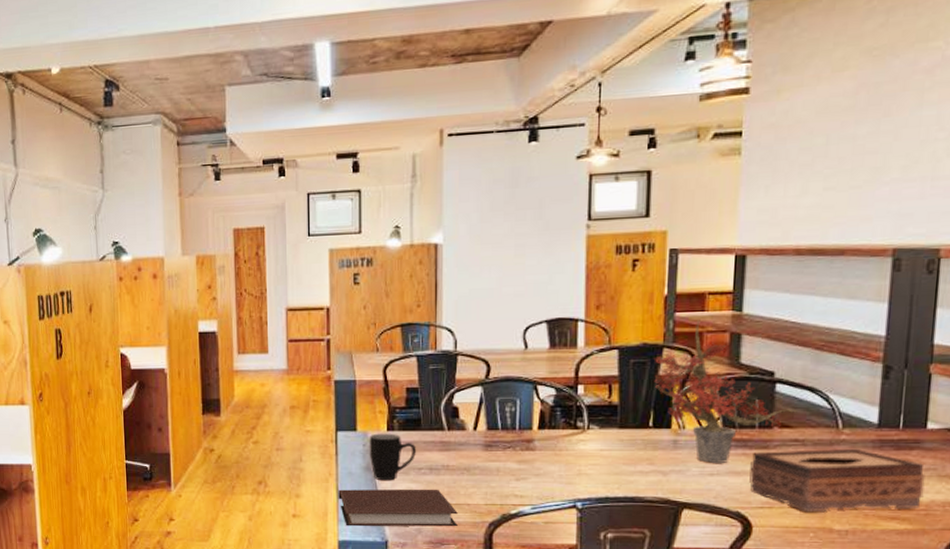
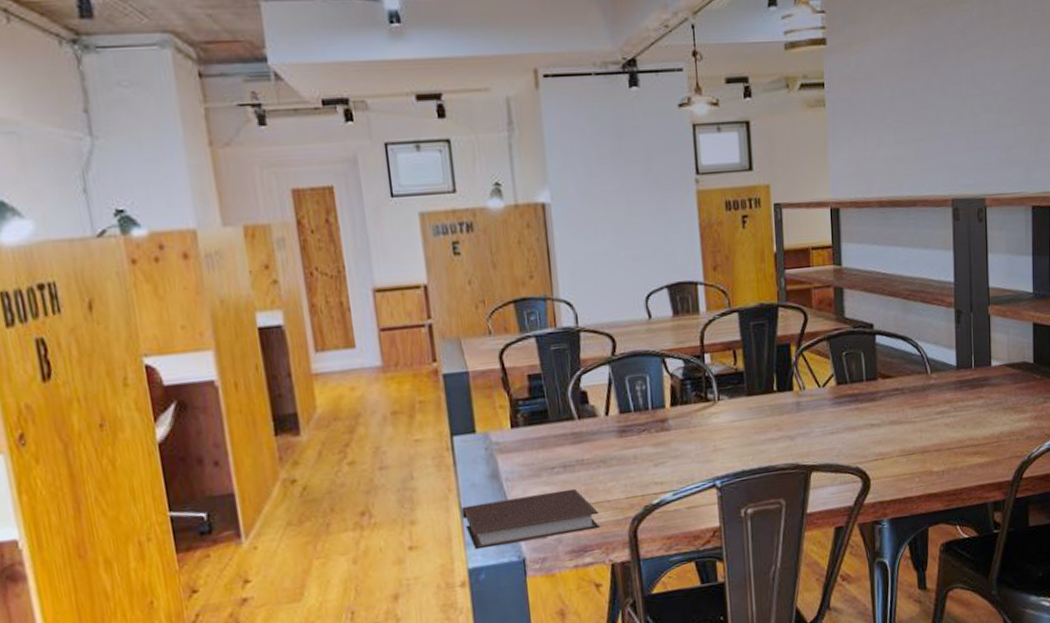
mug: present [369,433,416,481] -> none [491,430,546,489]
potted plant: present [653,320,797,463] -> none [771,276,895,422]
tissue box: present [749,448,925,513] -> none [863,391,995,459]

